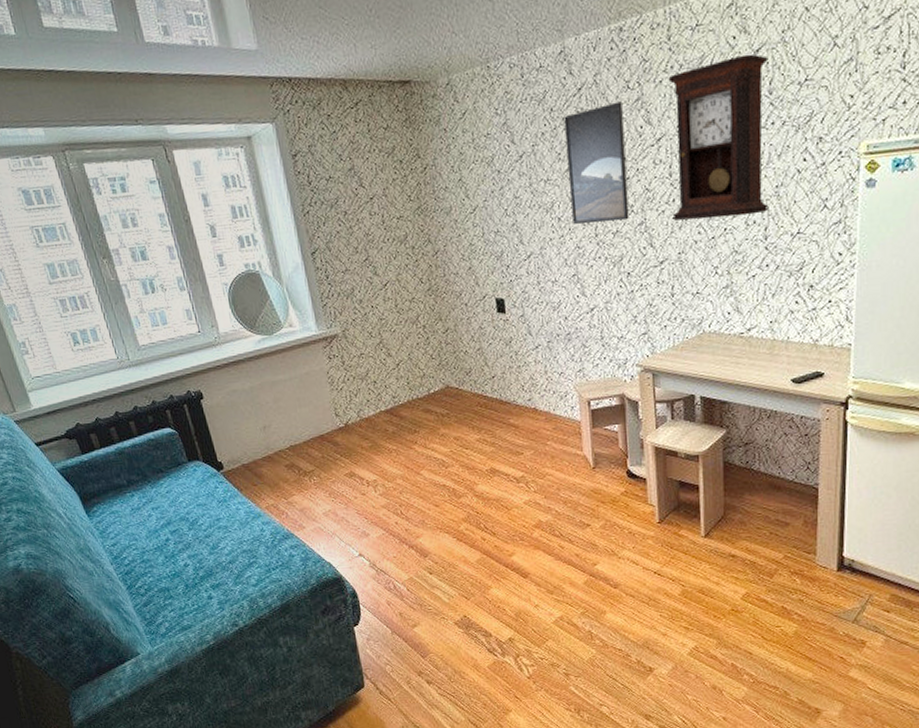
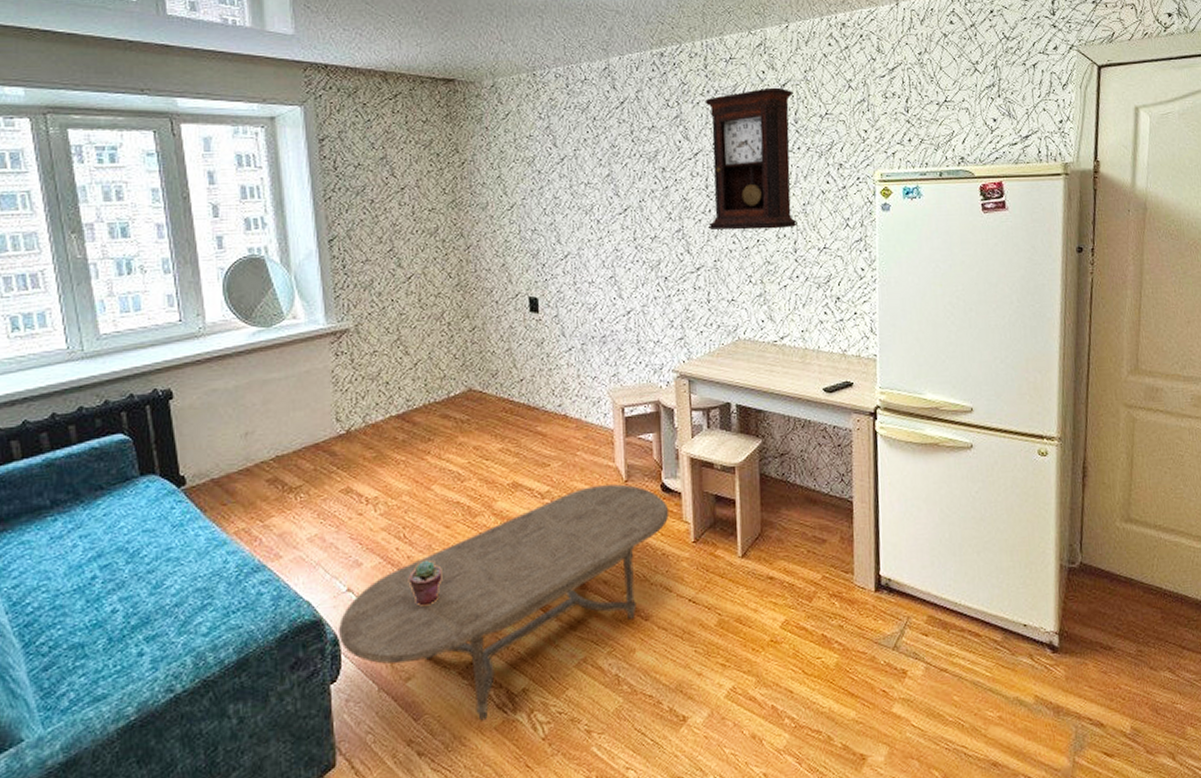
coffee table: none [355,470,635,661] -> present [339,484,670,721]
potted succulent: none [408,532,436,570] -> present [409,559,443,606]
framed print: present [564,101,629,225] -> none [606,117,667,228]

